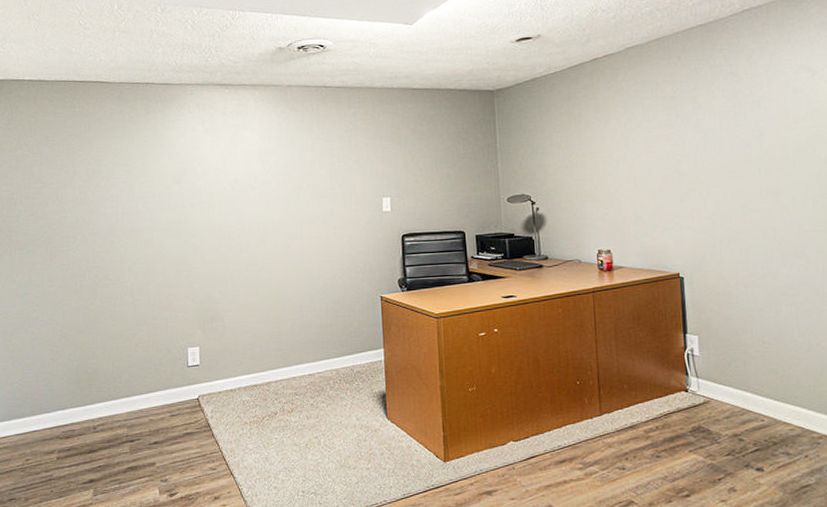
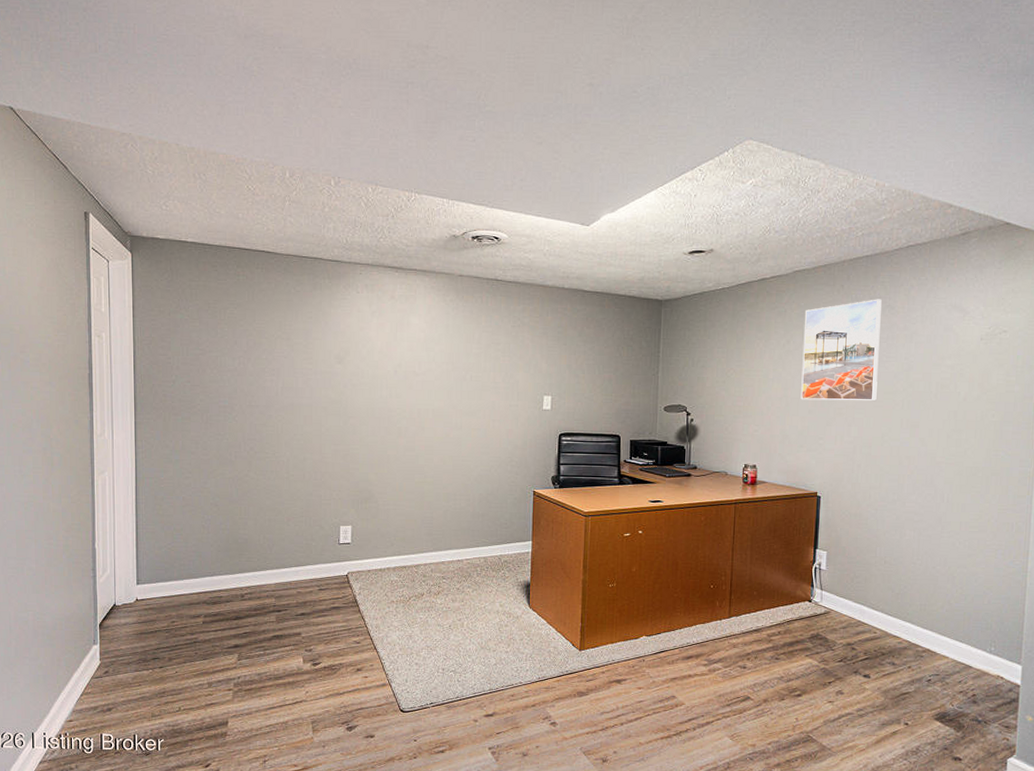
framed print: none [642,67,731,178] -> present [801,299,882,401]

